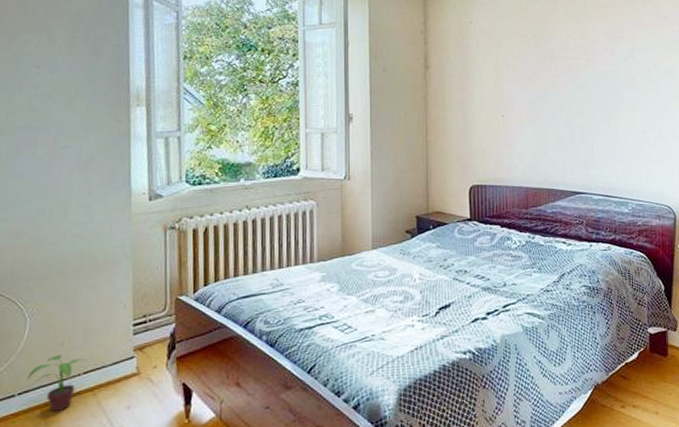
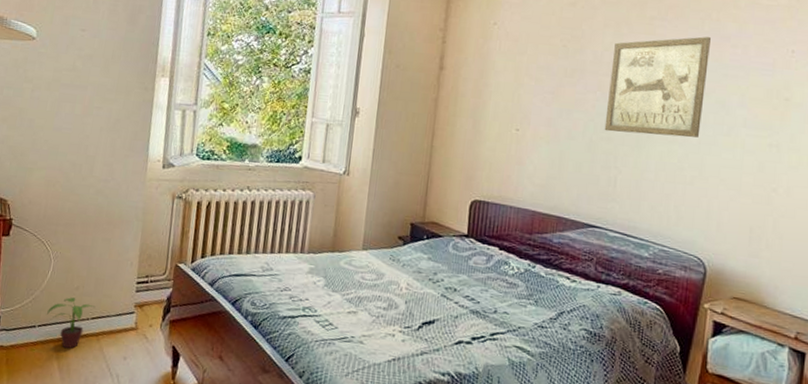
wall art: none [576,18,655,108] -> present [604,36,711,138]

